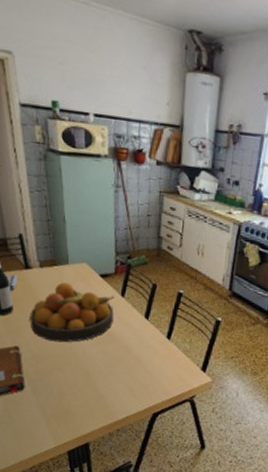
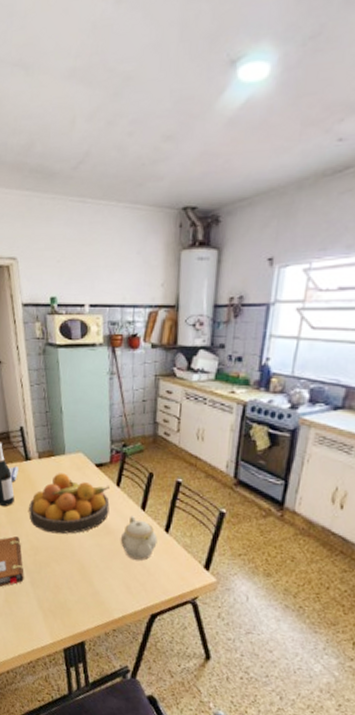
teapot: none [124,324,160,365] -> present [120,516,158,561]

